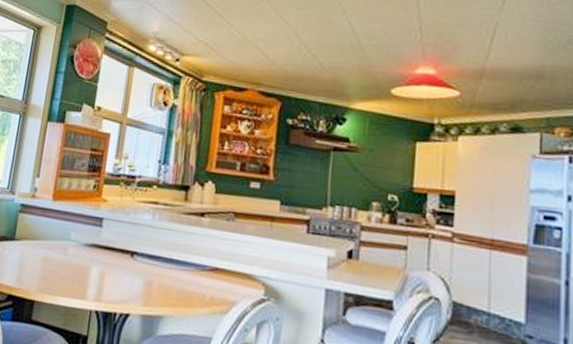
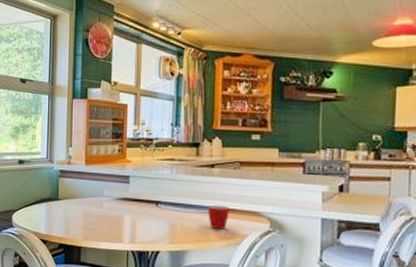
mug: none [191,261,218,293] -> present [208,204,229,229]

